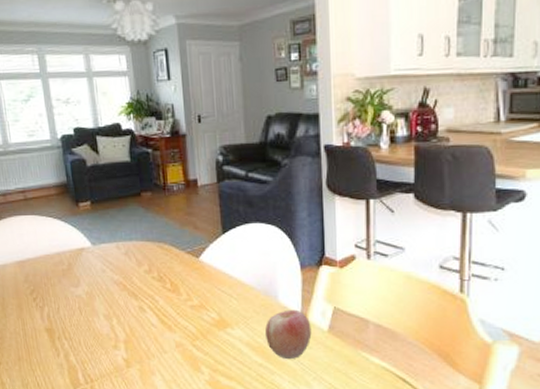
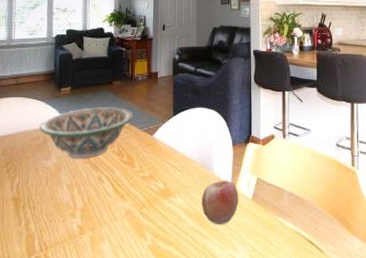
decorative bowl: none [61,224,172,286] -> present [39,107,133,159]

